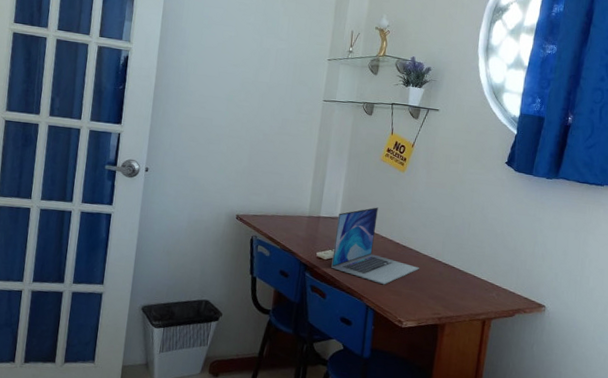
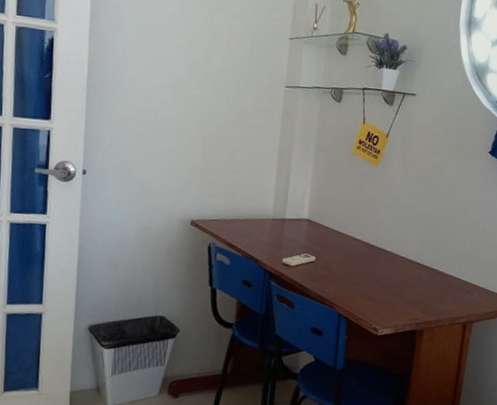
laptop: present [331,207,420,285] -> none [299,206,396,291]

